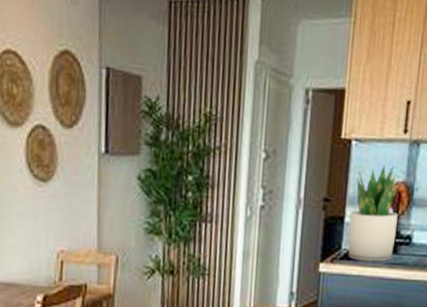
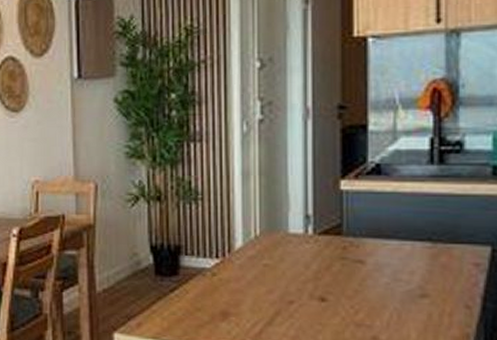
planter: present [347,165,401,262] -> none [374,61,441,175]

